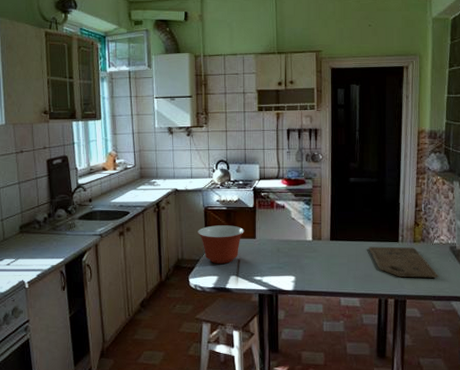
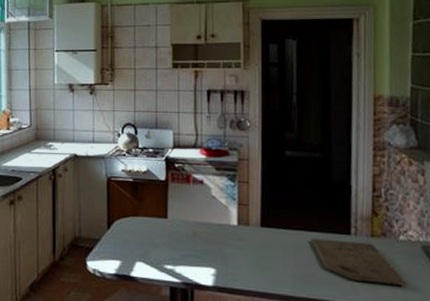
mixing bowl: present [198,225,244,264] -> none [98,199,154,246]

